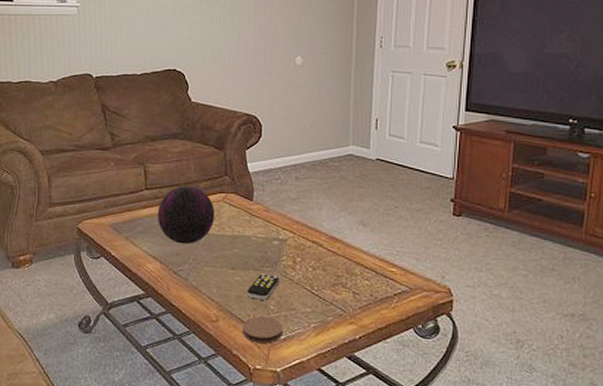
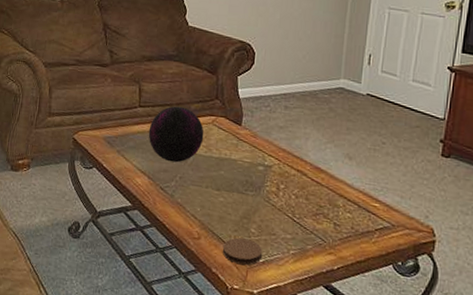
remote control: present [246,274,279,300] -> none [229,197,262,223]

